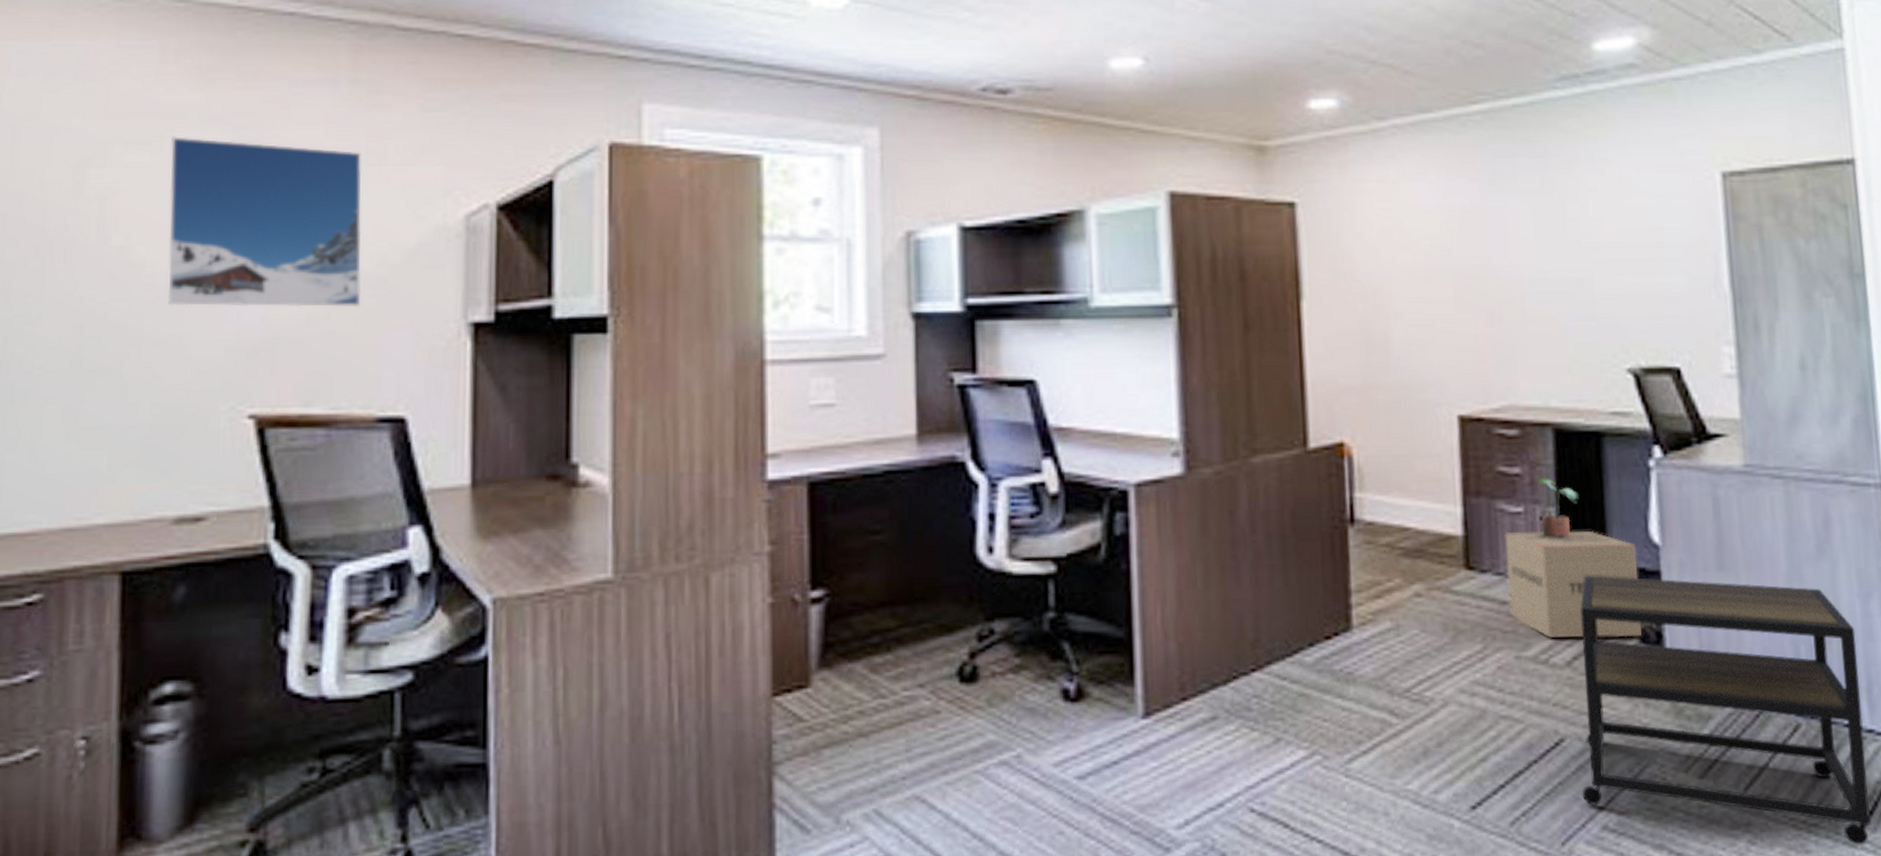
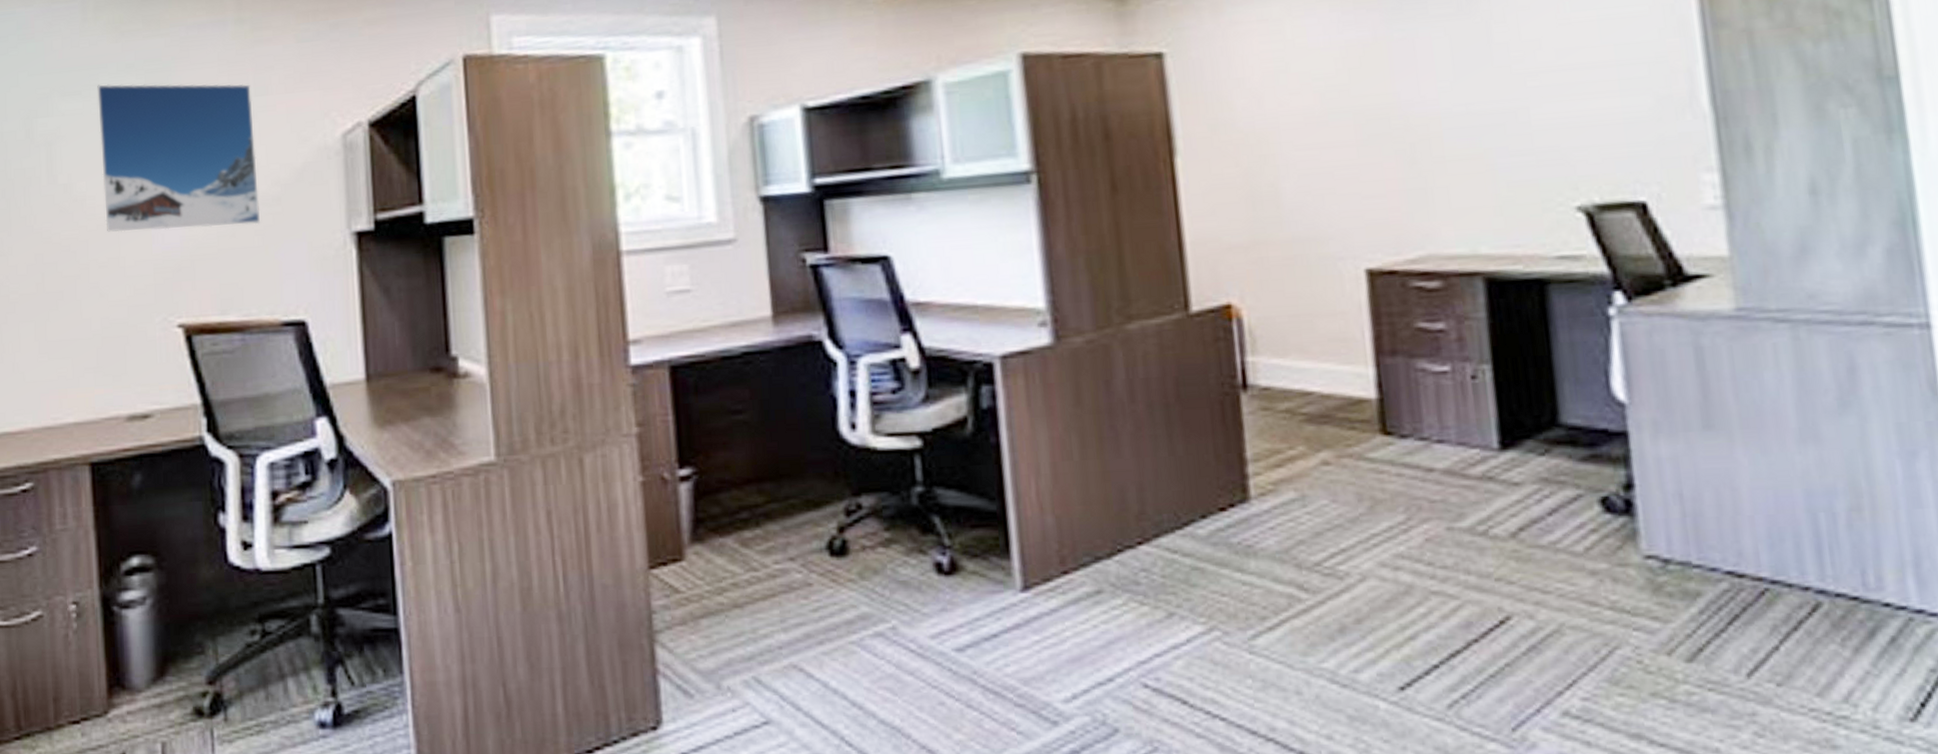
cardboard box: present [1505,530,1642,639] -> none [1428,389,1606,509]
potted plant: present [1536,476,1579,539] -> none [1466,331,1520,399]
side table: present [1580,575,1870,845] -> none [1526,438,1922,742]

